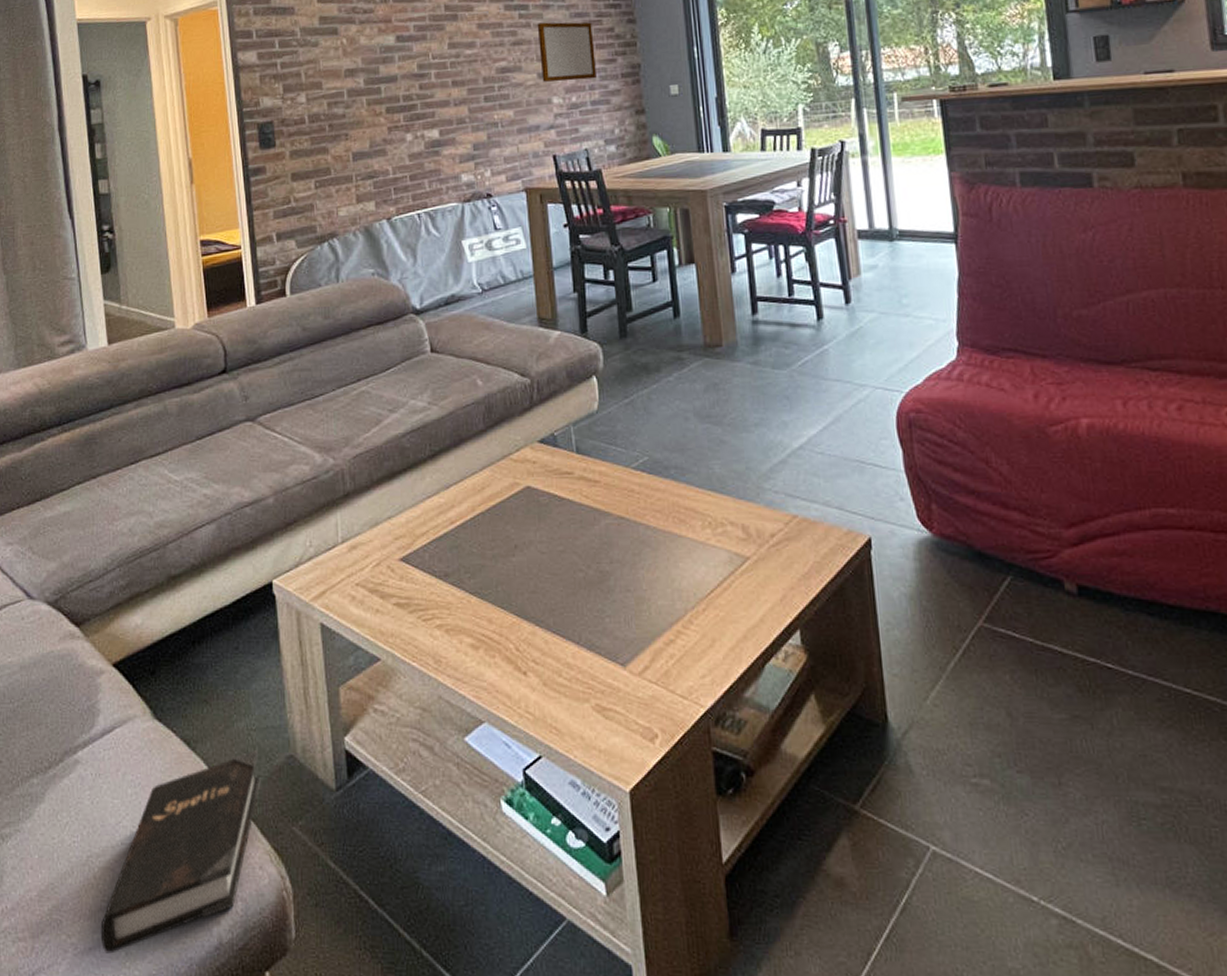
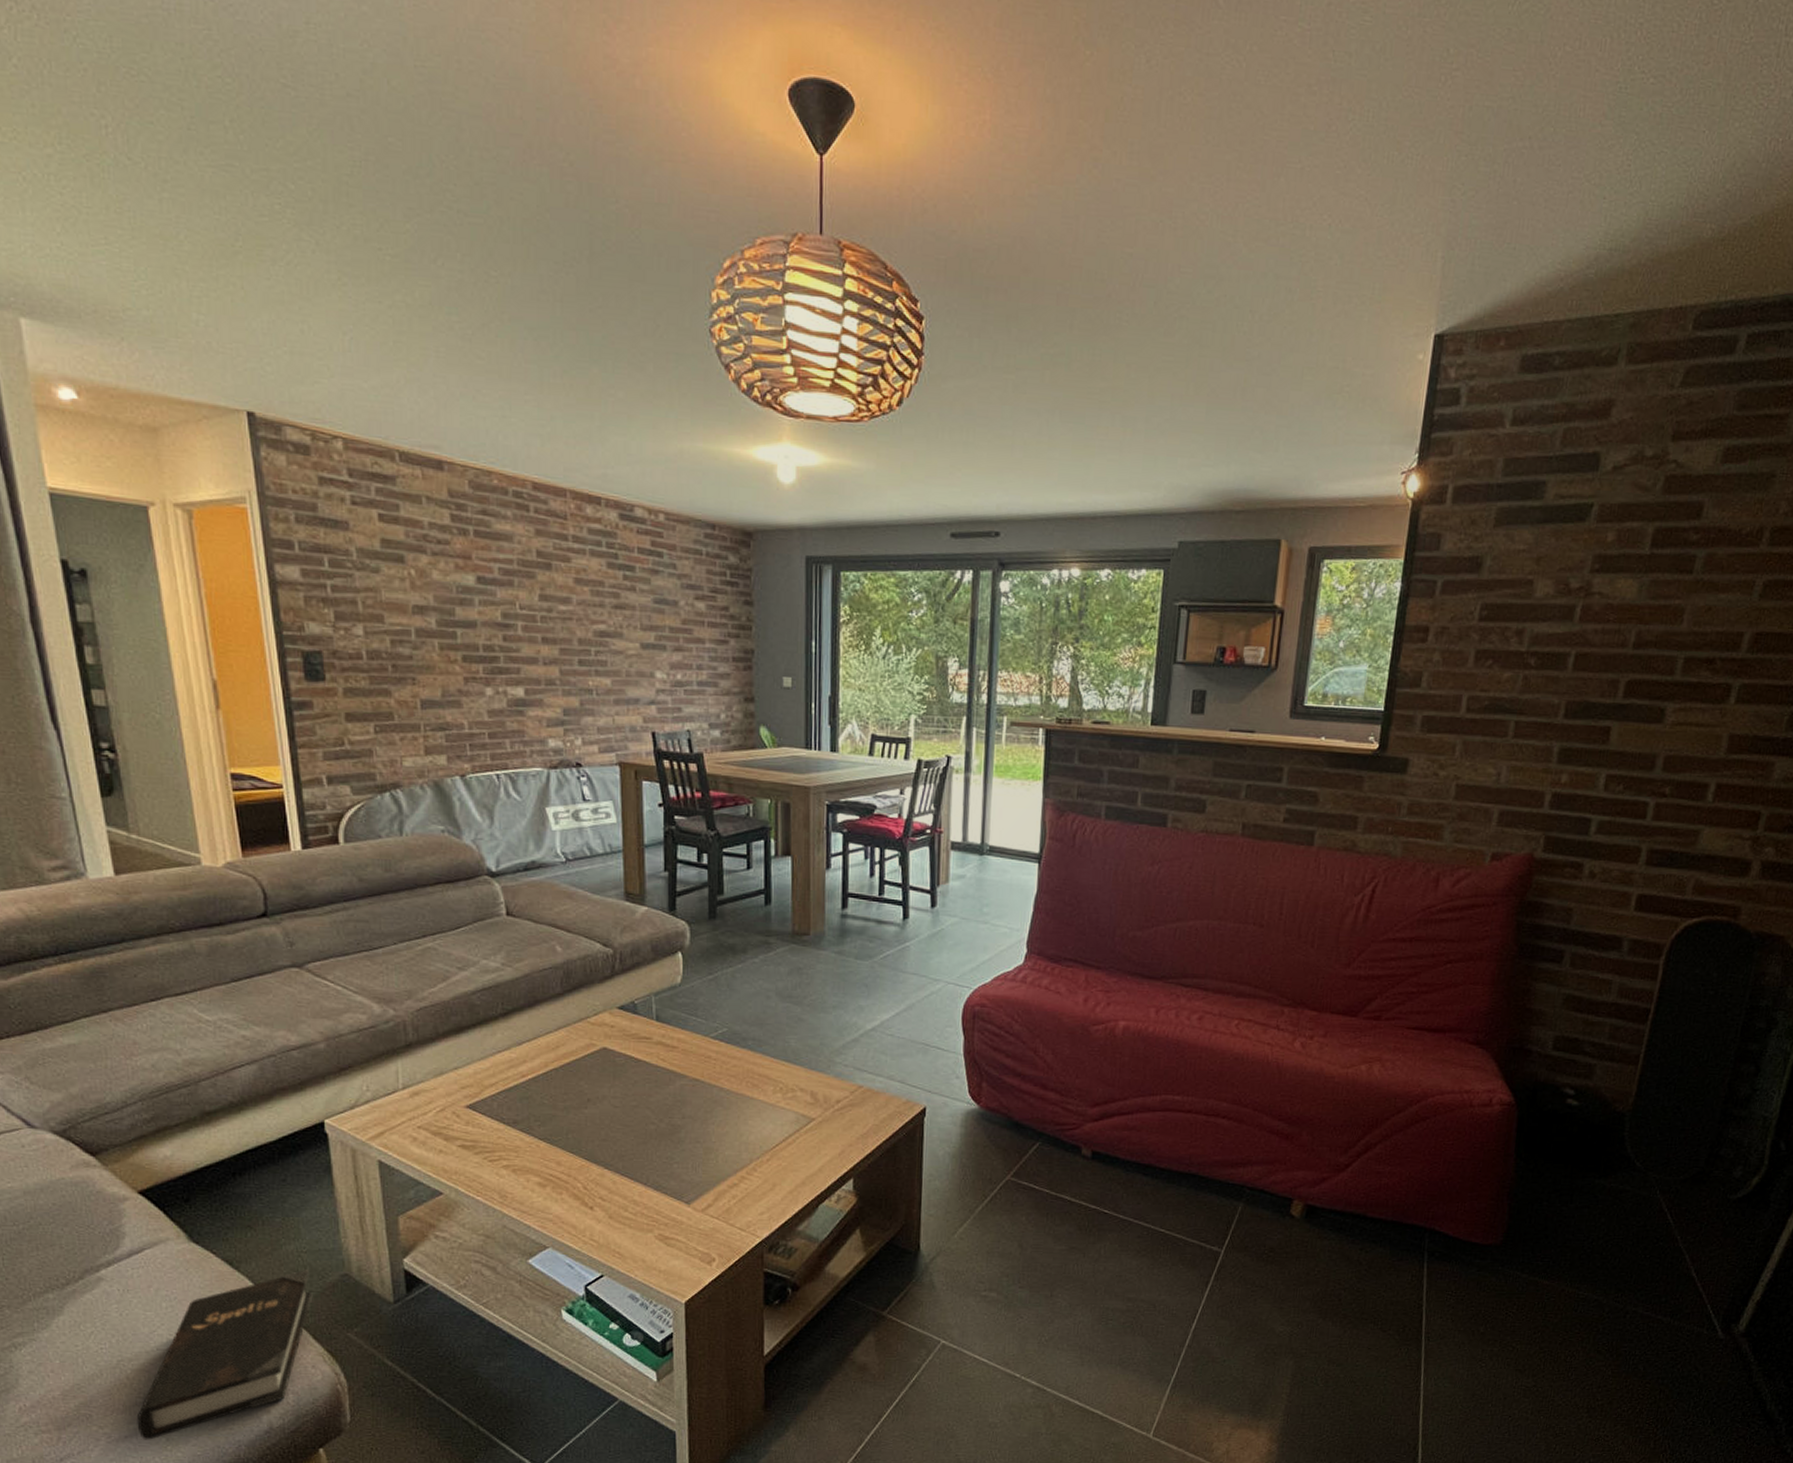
writing board: present [537,22,596,82] -> none [643,588,706,658]

